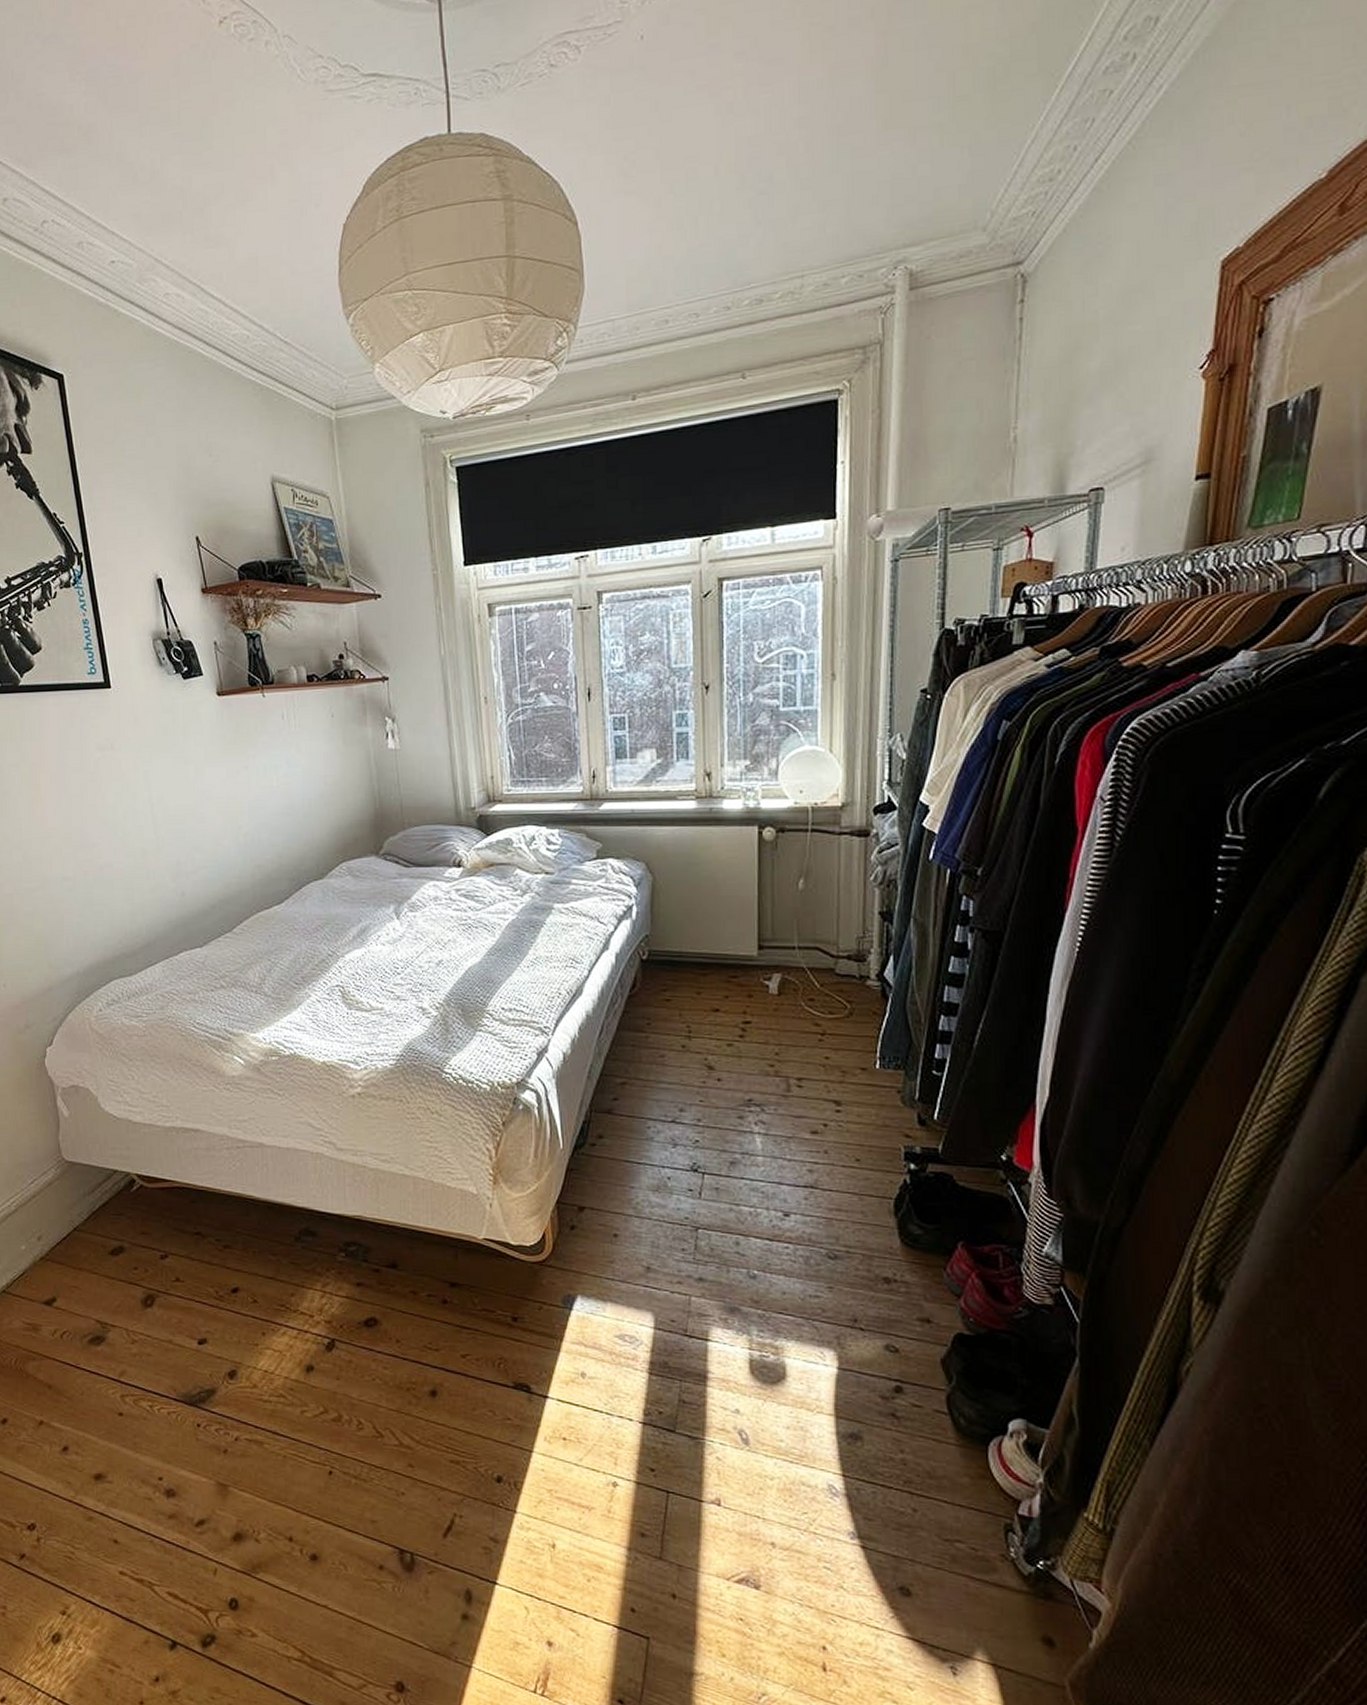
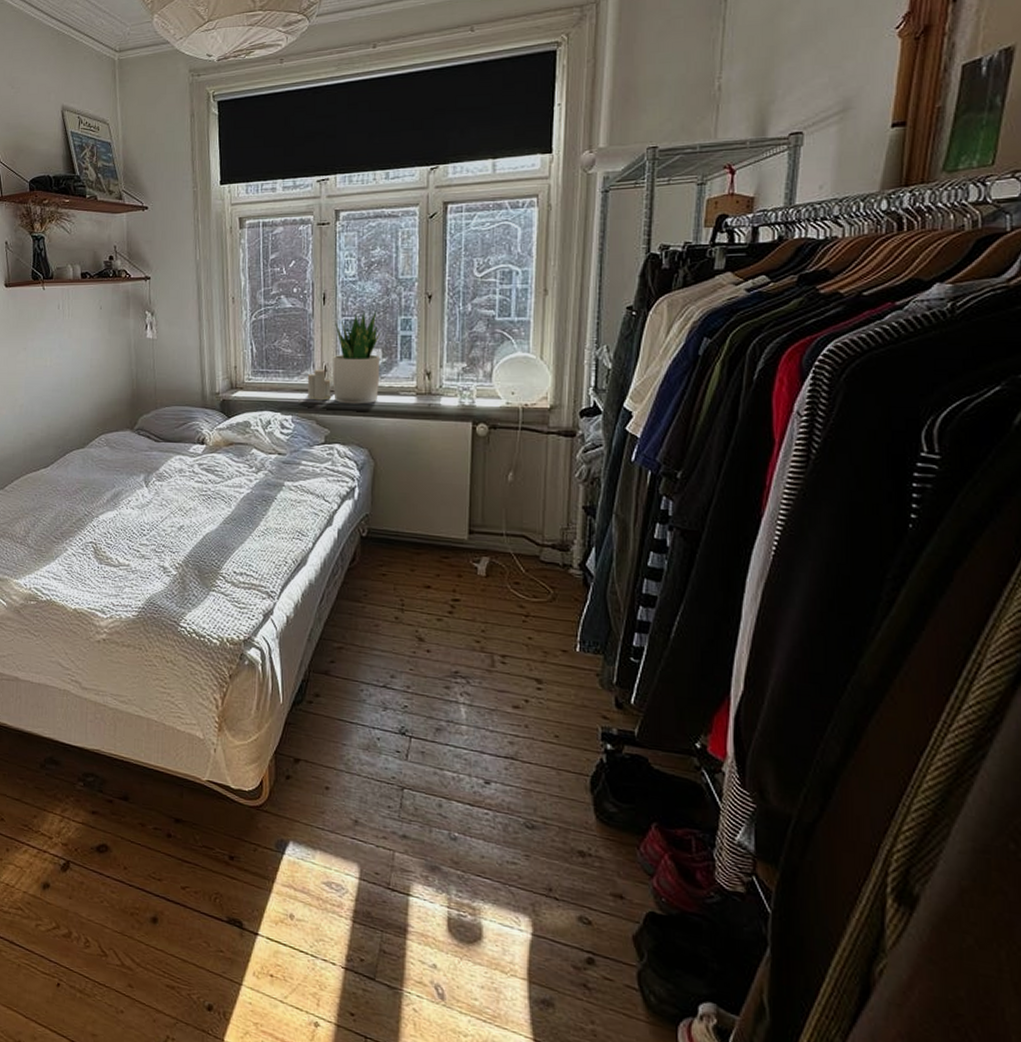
candle: none [574,773,603,811] -> present [307,368,332,401]
planter: none [602,706,654,813] -> present [332,310,381,405]

